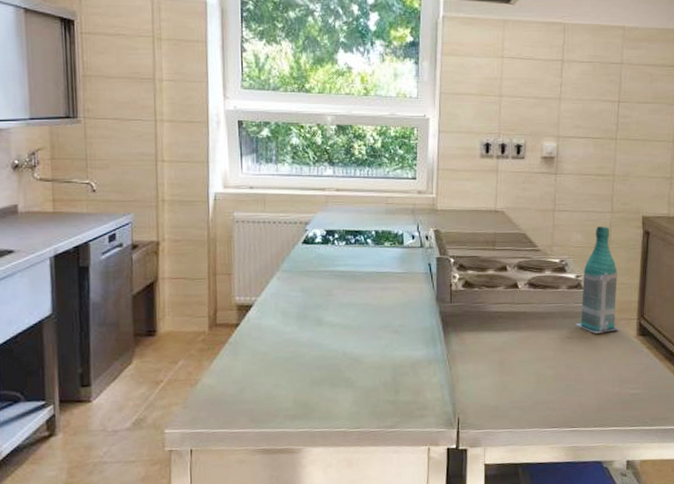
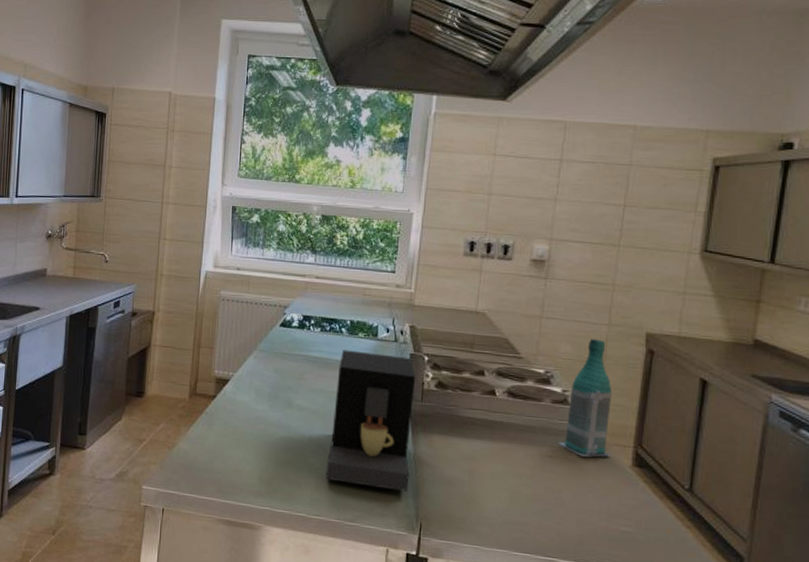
coffee maker: none [362,260,445,392] -> present [325,350,416,492]

